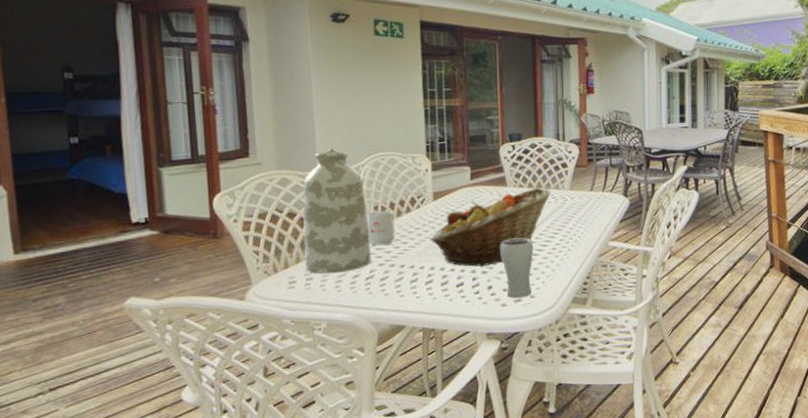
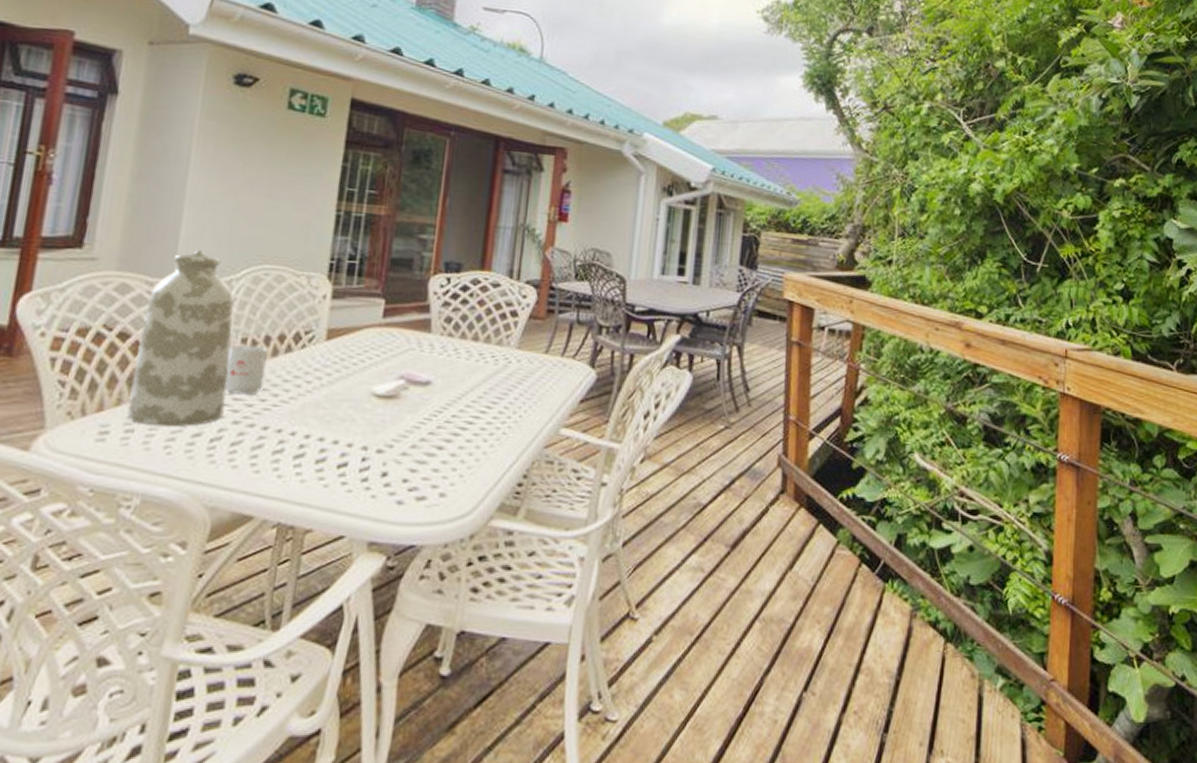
fruit basket: present [430,187,551,267] -> none [311,339,491,444]
drinking glass: present [500,238,534,299] -> none [407,408,455,496]

